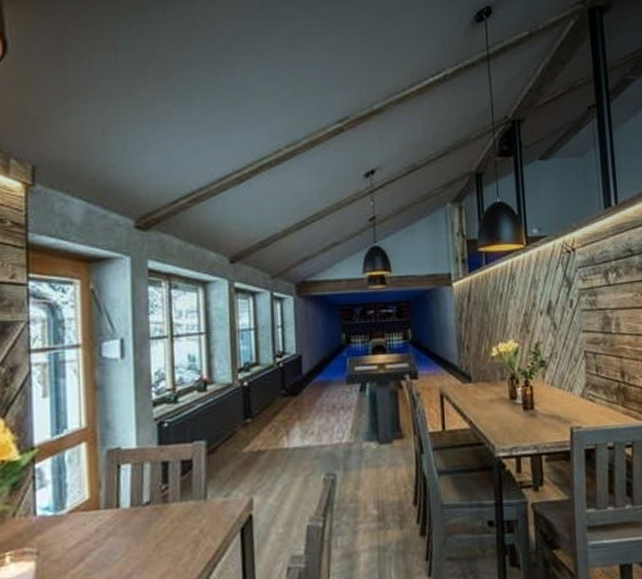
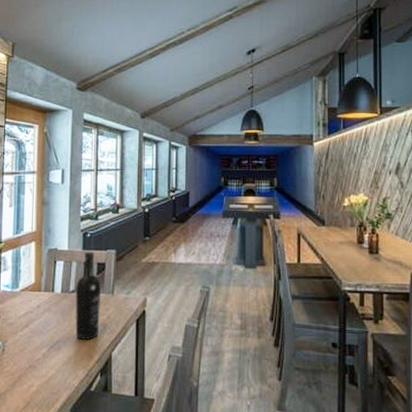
wine bottle: none [151,446,190,567] -> present [75,251,101,340]

